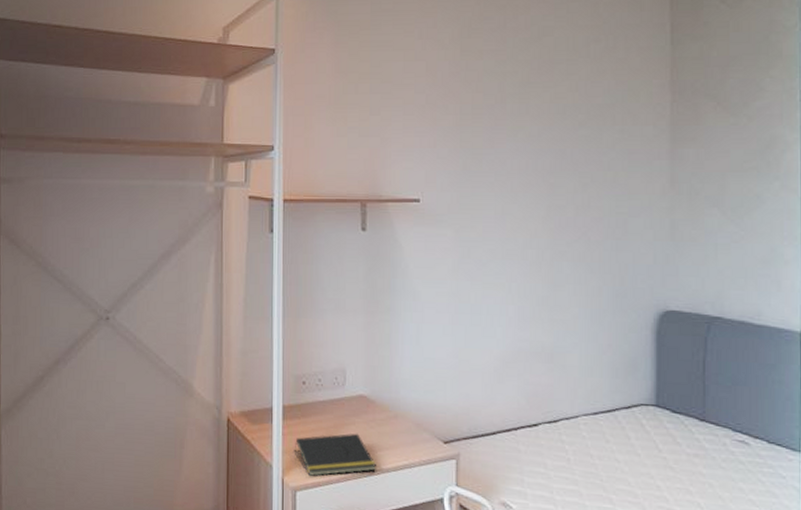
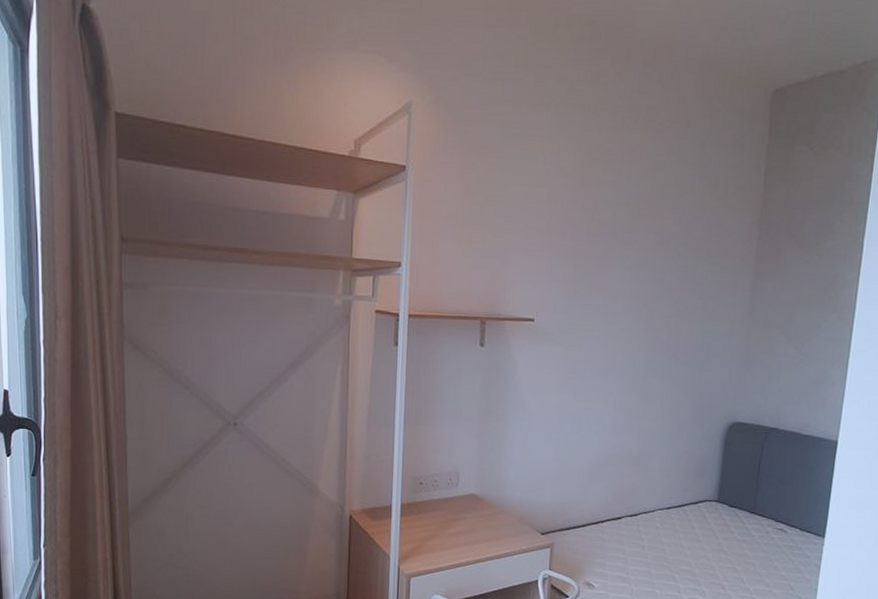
notepad: present [294,433,377,476] -> none [409,527,483,564]

